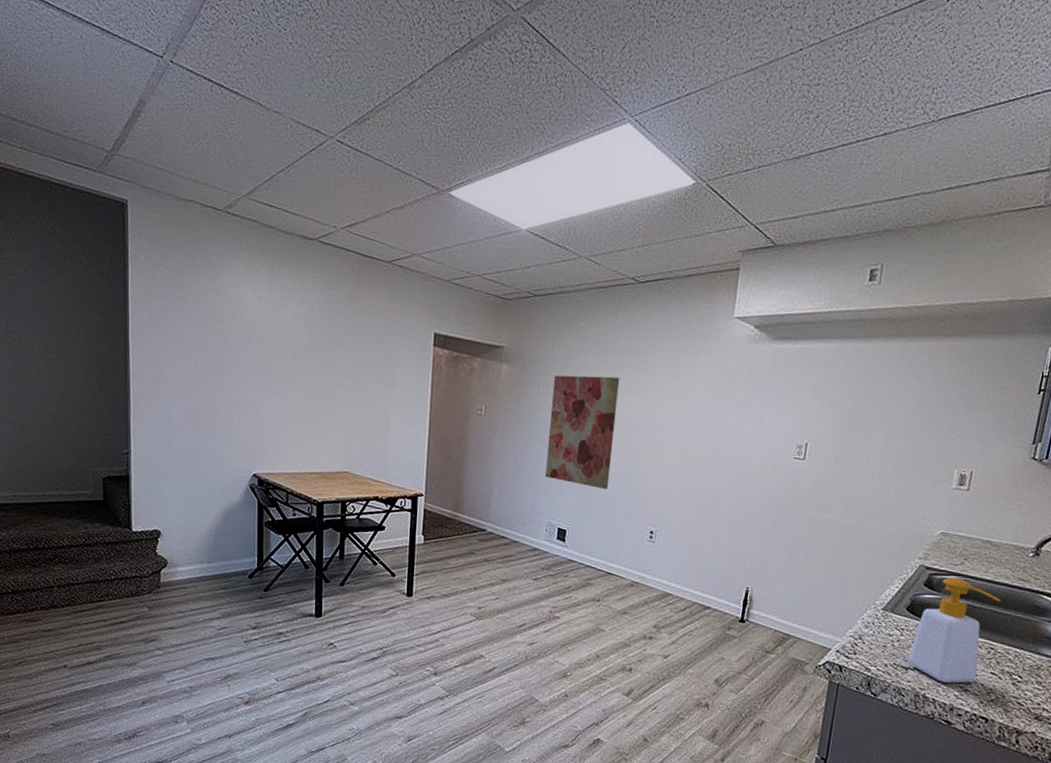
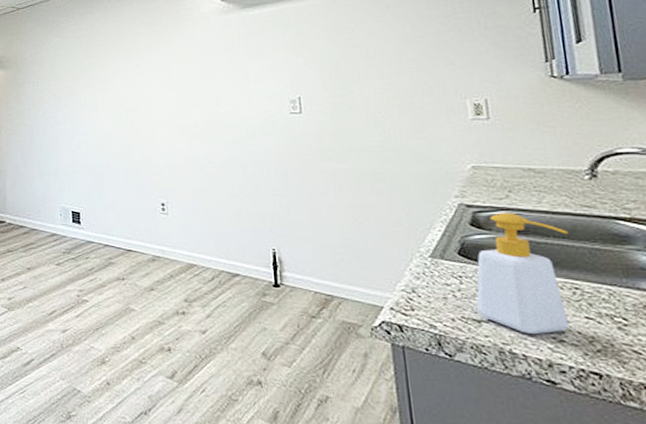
wall art: present [545,375,620,489] -> none [45,65,113,169]

